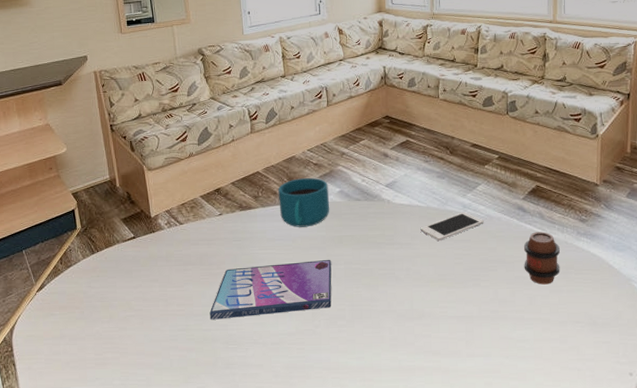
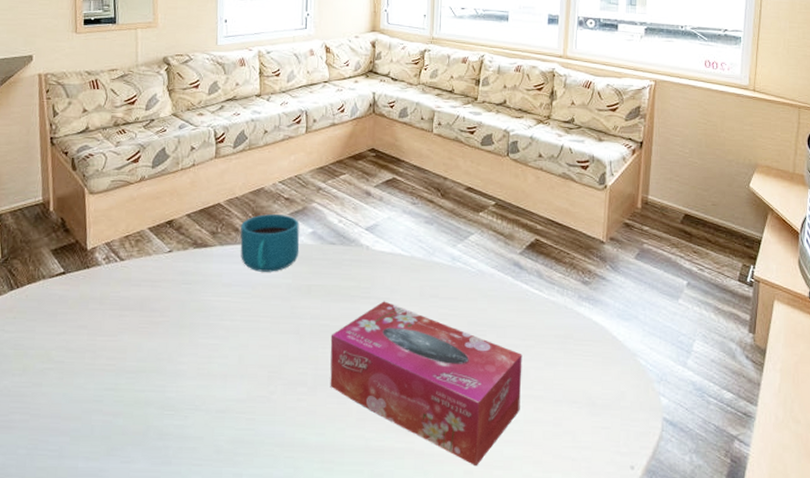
video game case: present [209,259,332,320] -> none [145,312,295,379]
tissue box: none [362,246,530,379] -> present [330,301,523,467]
cell phone: present [420,212,484,241] -> none [401,265,475,297]
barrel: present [524,232,560,285] -> none [517,293,558,355]

